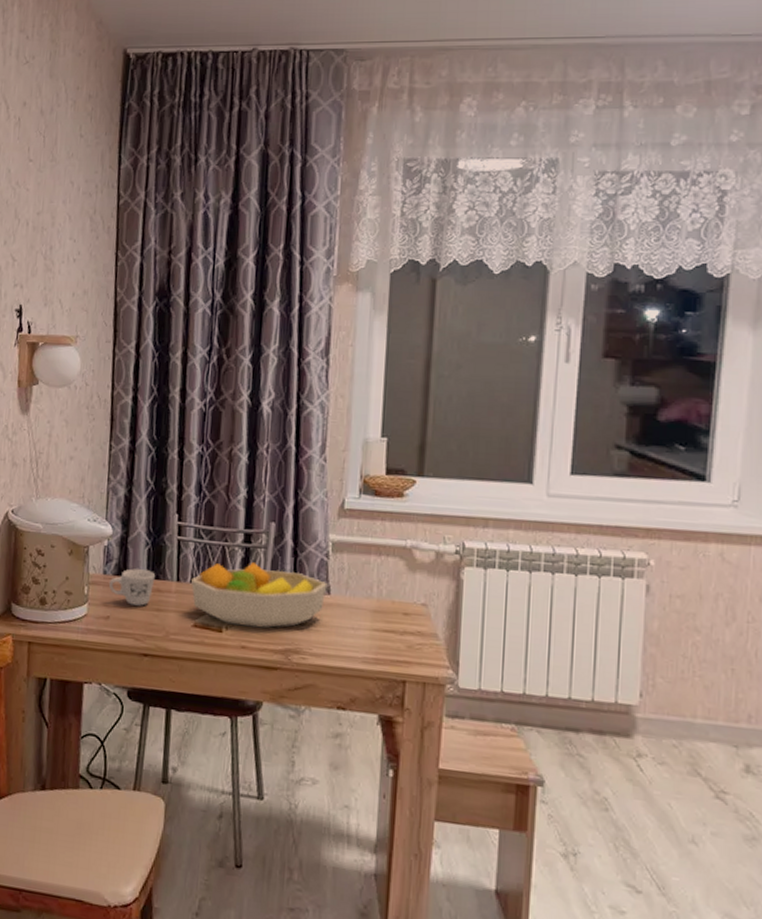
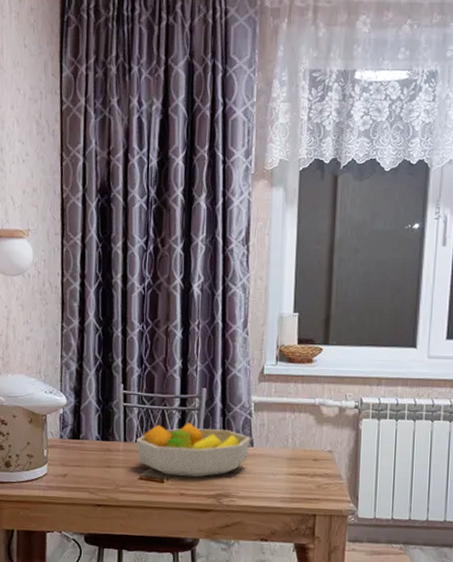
mug: present [109,569,156,606] -> none [66,432,106,464]

